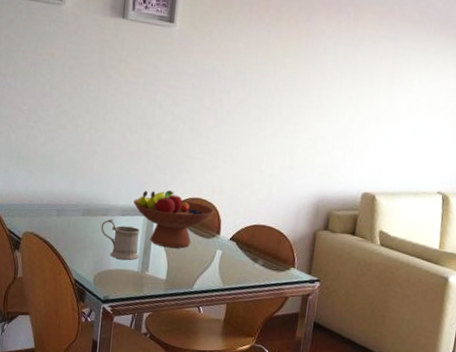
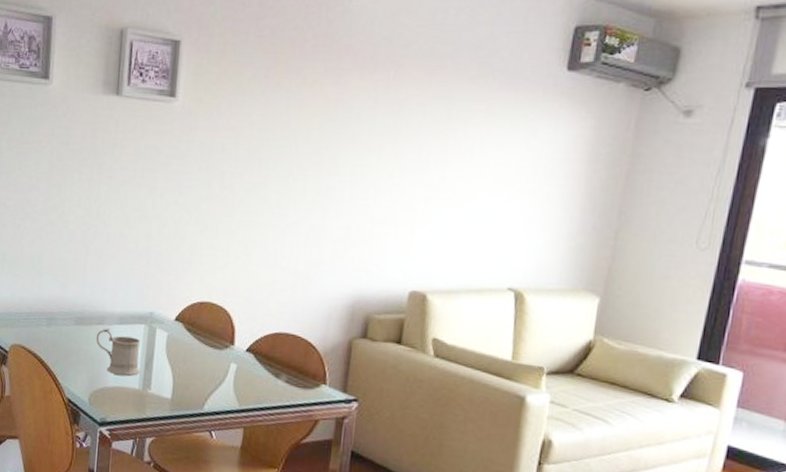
fruit bowl: present [133,190,215,248] -> none [132,293,228,362]

